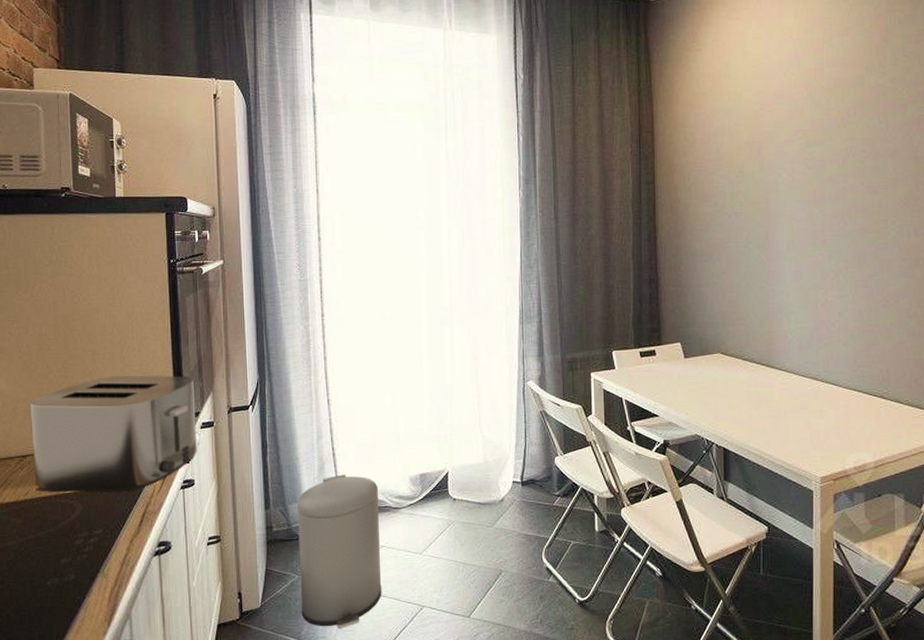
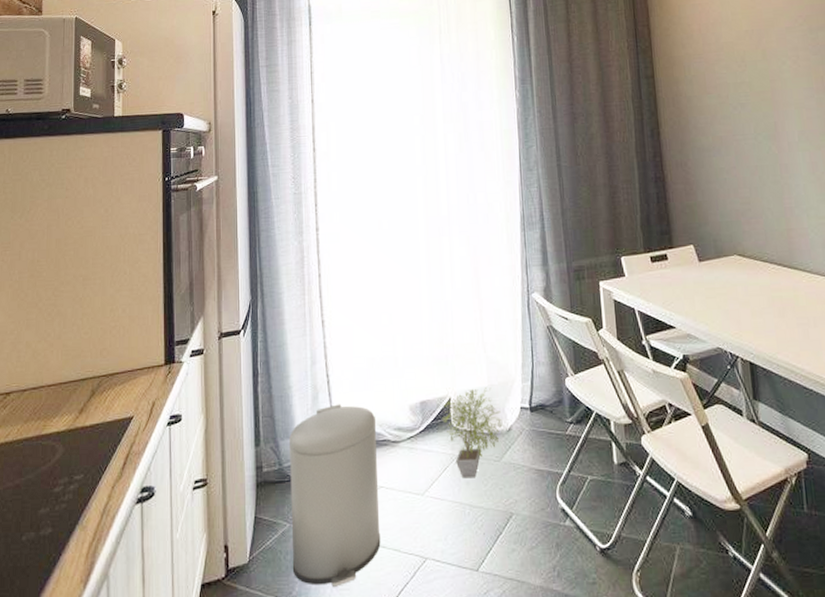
toaster: present [30,375,197,493] -> none [17,299,185,433]
potted plant: none [440,463,496,541] -> present [442,387,503,479]

